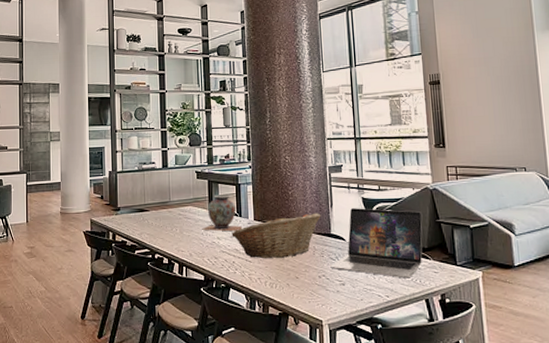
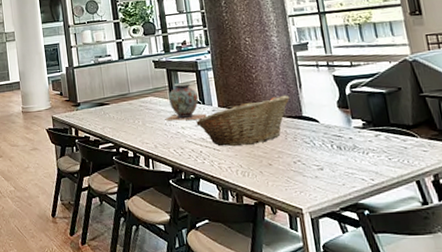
laptop: present [330,208,423,279] -> none [305,85,408,160]

